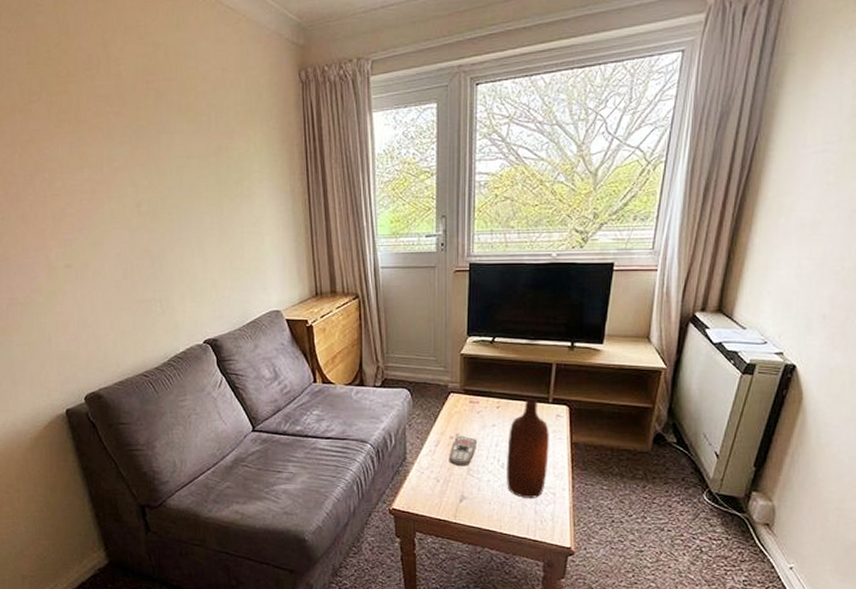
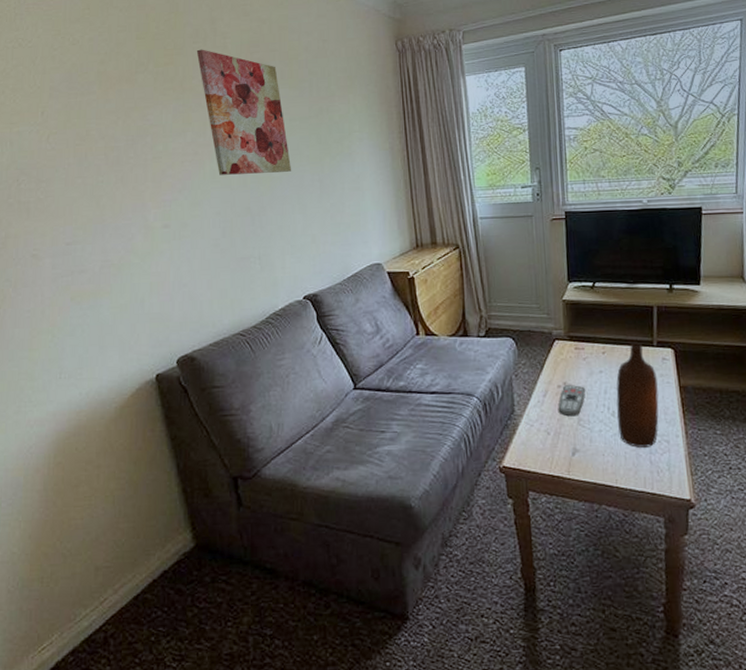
wall art: none [90,77,191,215] -> present [196,49,292,175]

